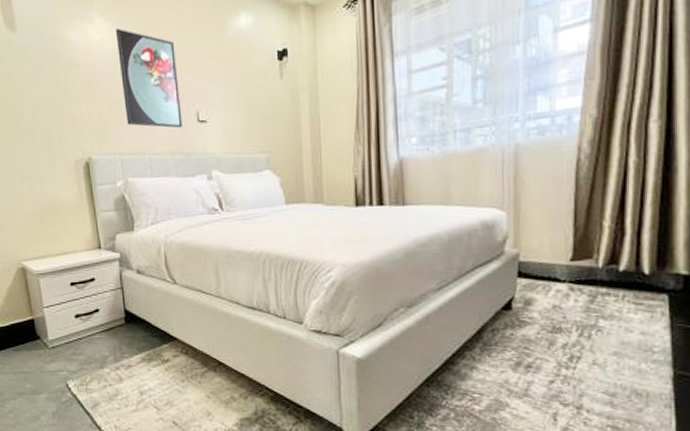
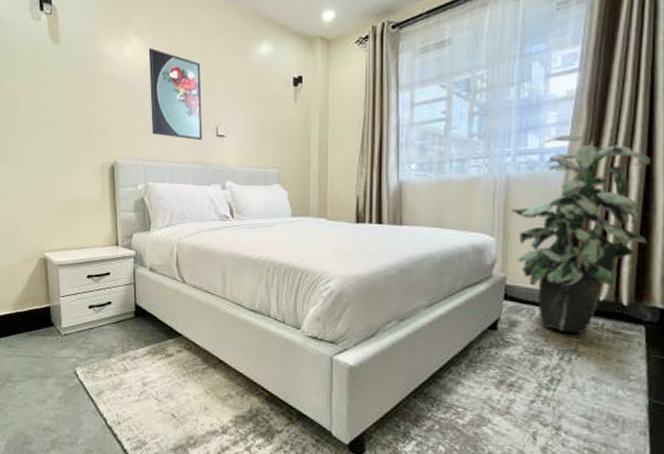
indoor plant: none [521,93,670,308] -> present [510,135,650,334]

